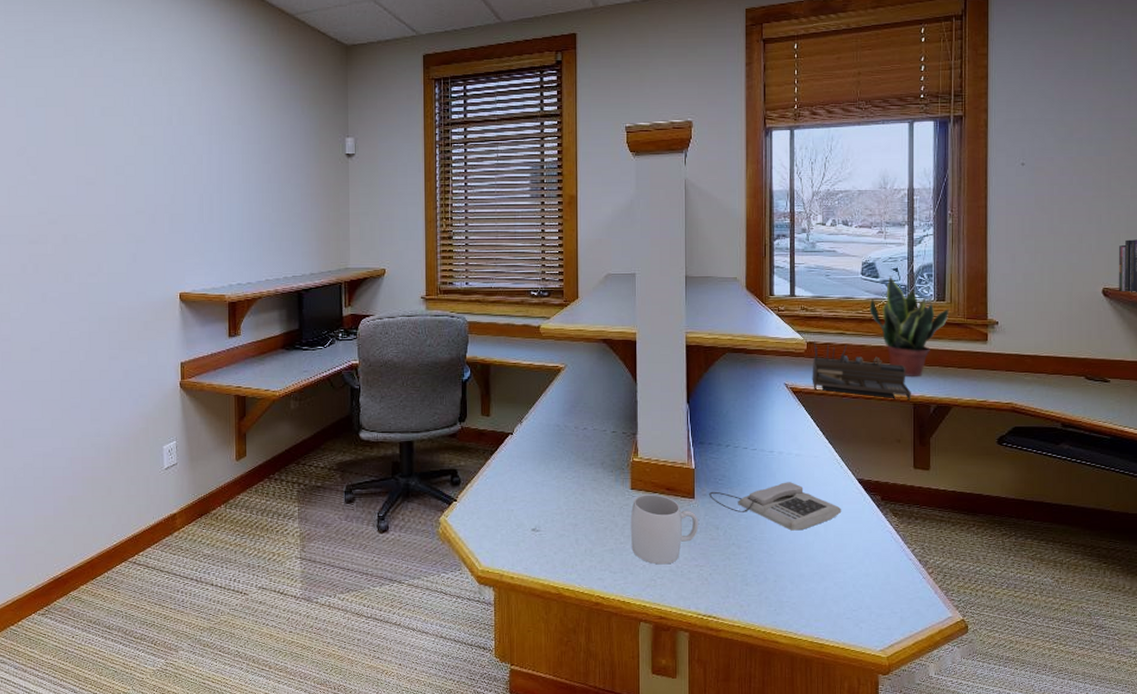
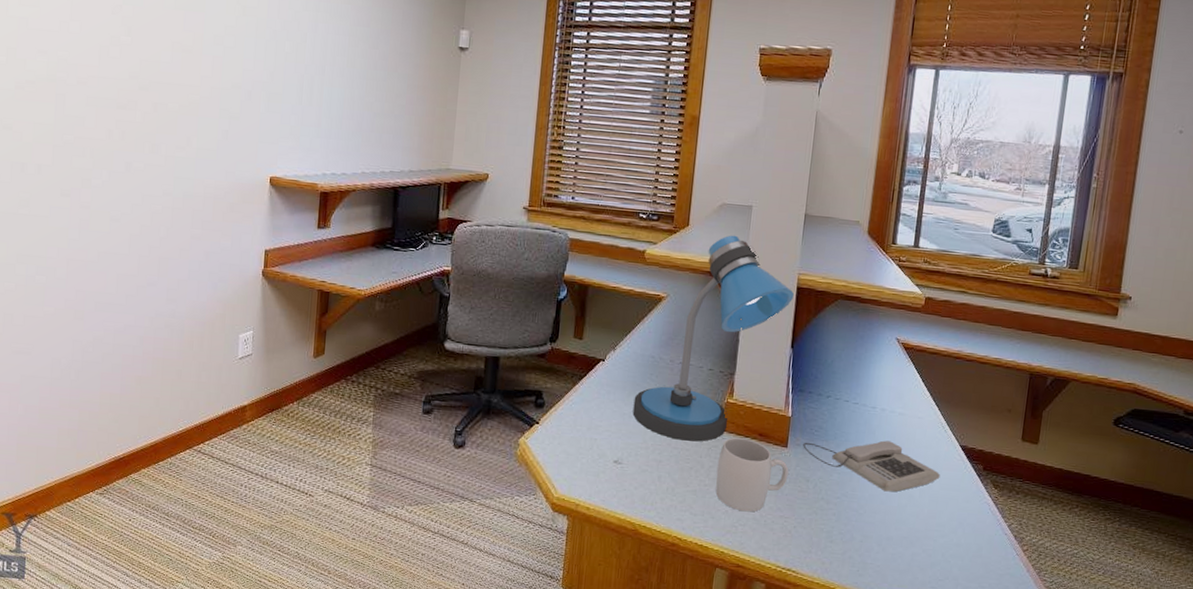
desk lamp: none [544,302,684,502] -> present [632,235,795,442]
desk organizer: present [812,340,911,400] -> none [926,296,1029,370]
potted plant: present [869,276,949,376] -> none [996,236,1081,346]

